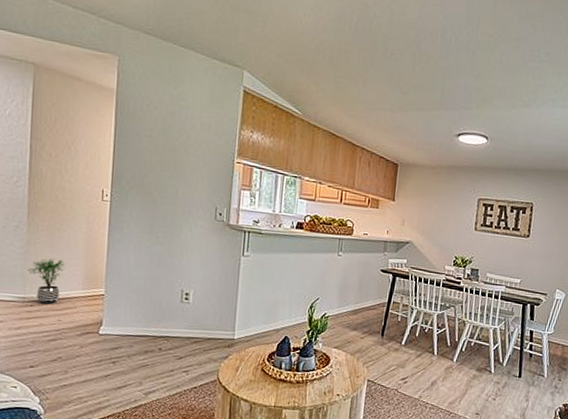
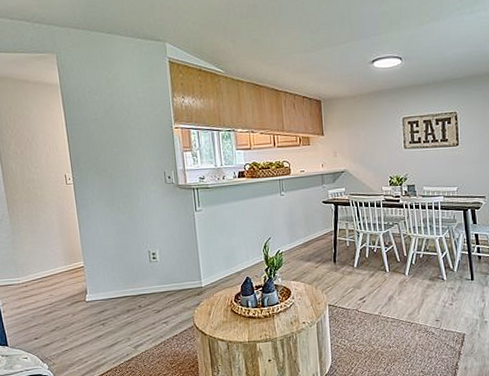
potted plant: present [27,258,64,305] -> none [17,242,47,283]

